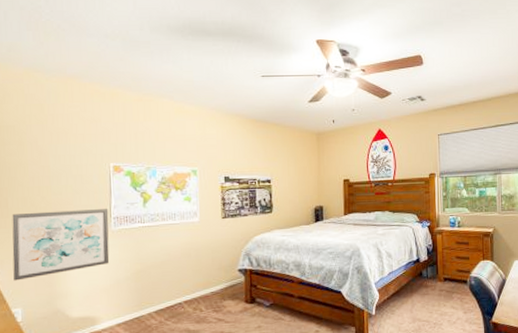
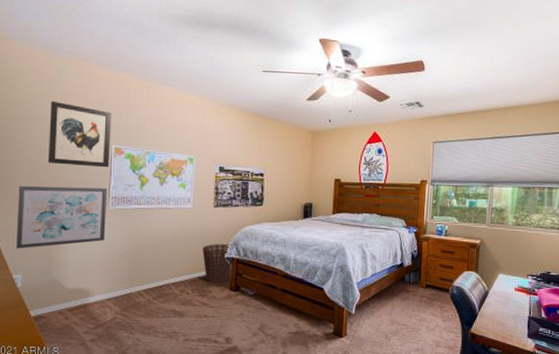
wall art: none [41,122,109,188] -> present [47,100,112,168]
basket: none [213,256,247,297] -> present [202,244,233,283]

